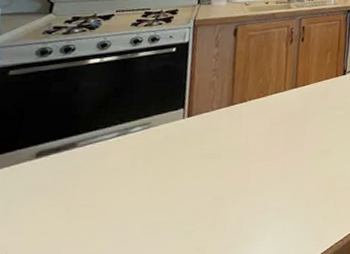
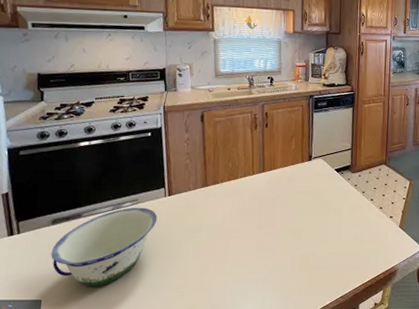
bowl: none [26,132,172,235] -> present [51,207,158,288]

